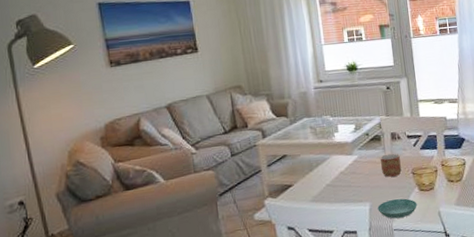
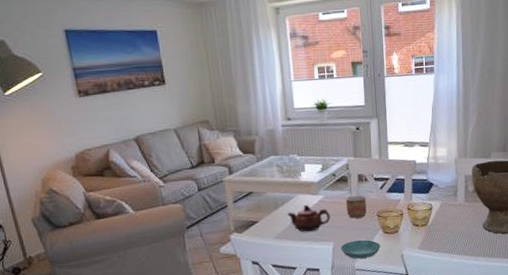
teapot: none [322,165,366,194] -> present [287,204,330,232]

